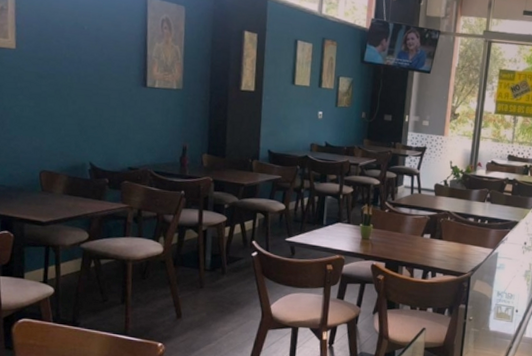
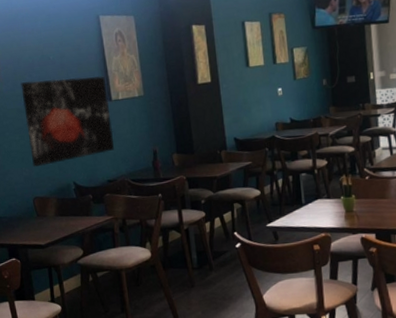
wall art: none [44,46,144,140] -> present [20,75,115,167]

